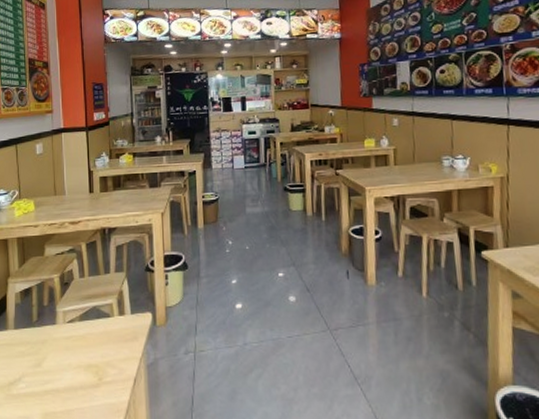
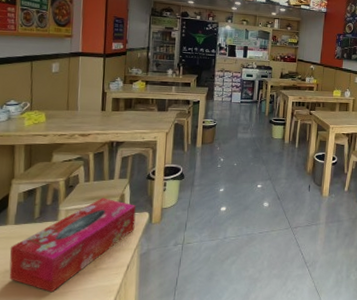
tissue box: none [12,296,138,410] -> present [9,198,136,293]

